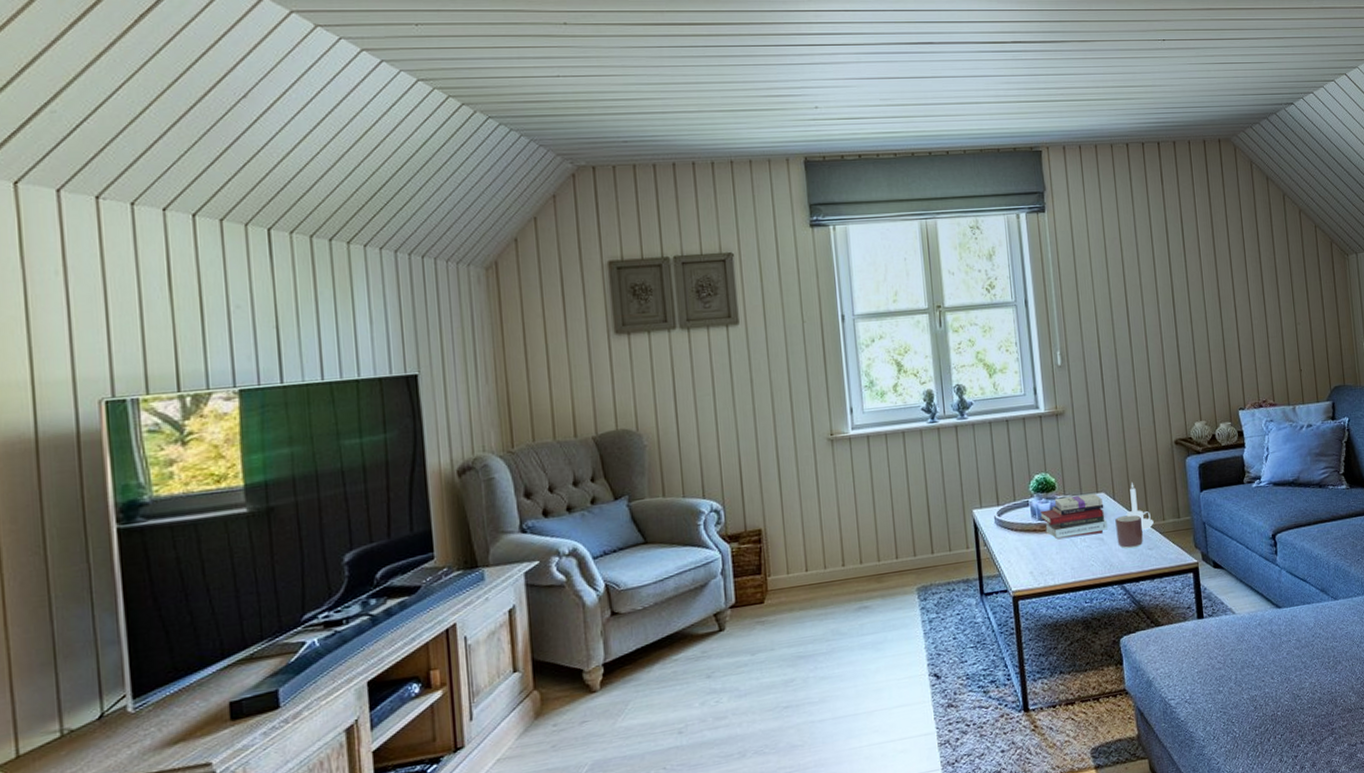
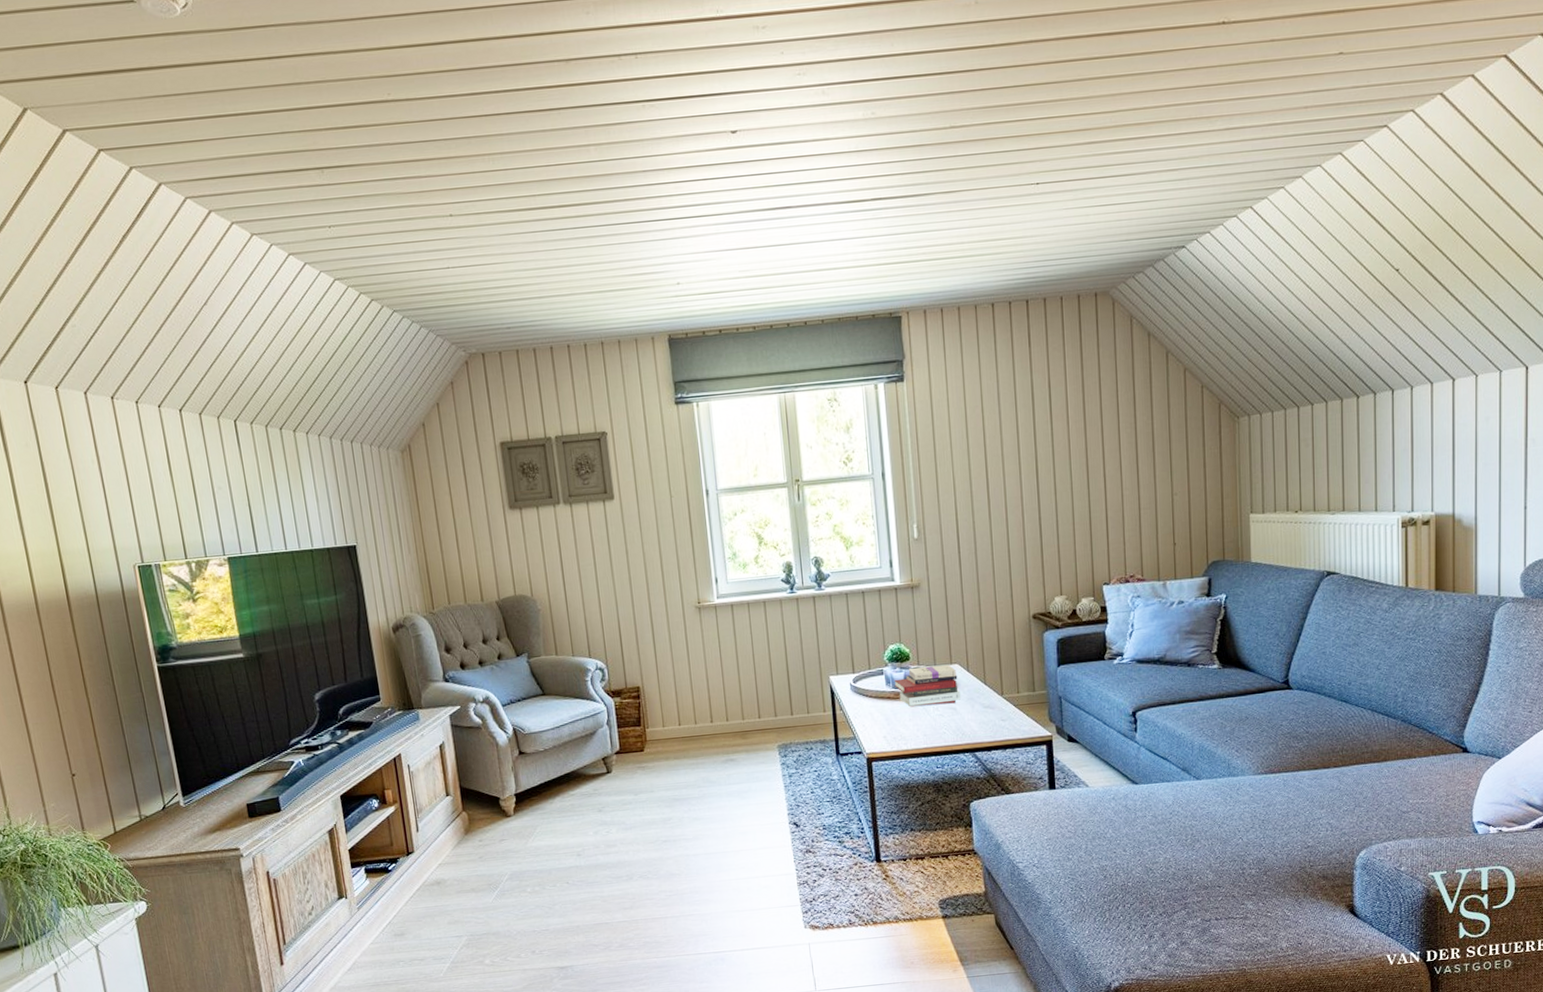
mug: present [1115,515,1143,549] -> none [968,686,996,720]
candle holder: present [1126,481,1154,530] -> none [979,654,1008,702]

